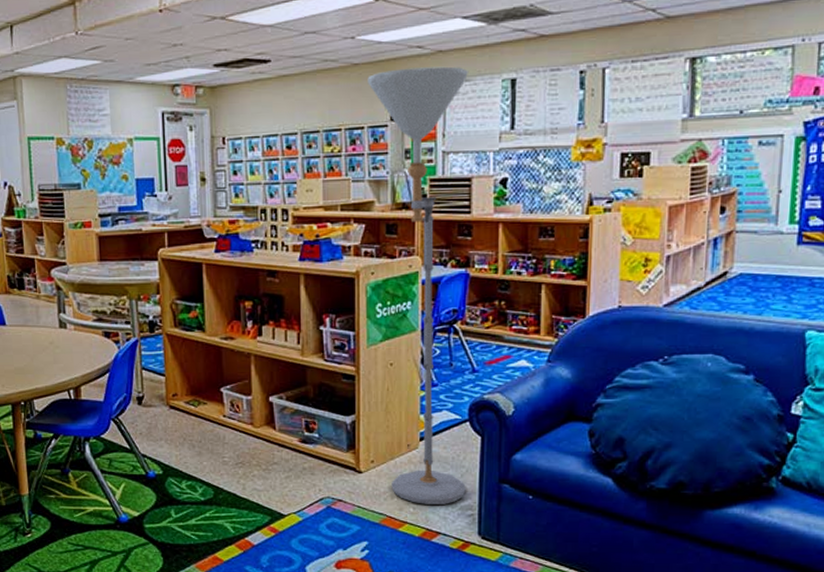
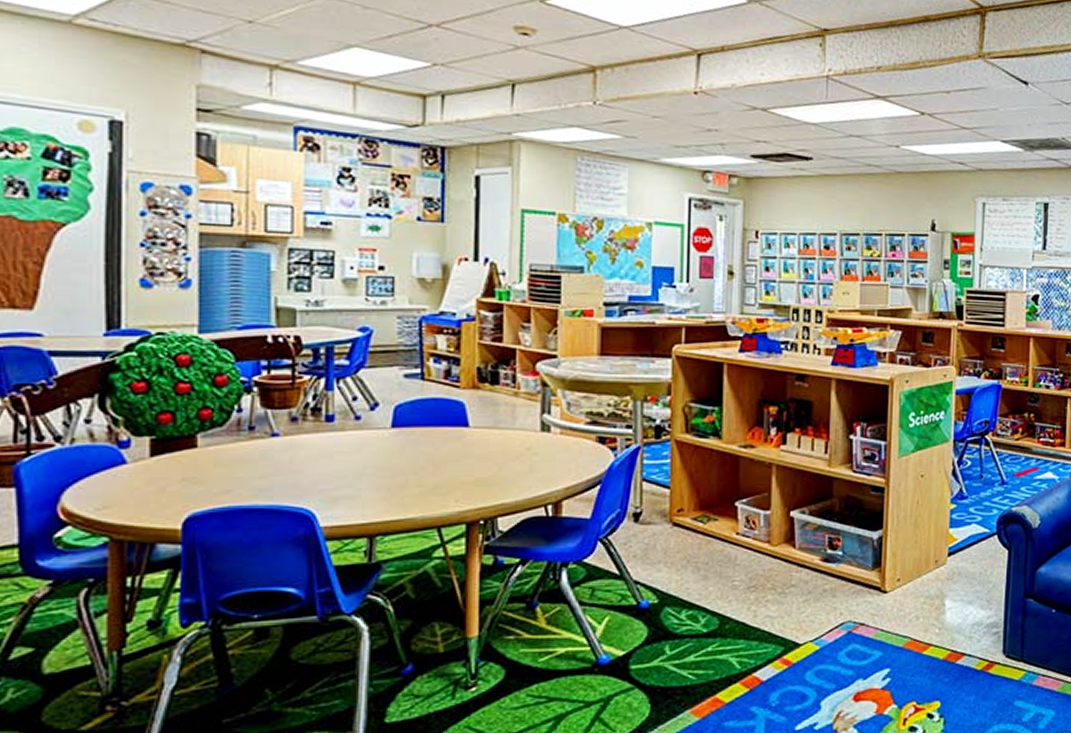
floor lamp: present [367,66,470,504] -> none [910,181,1007,624]

